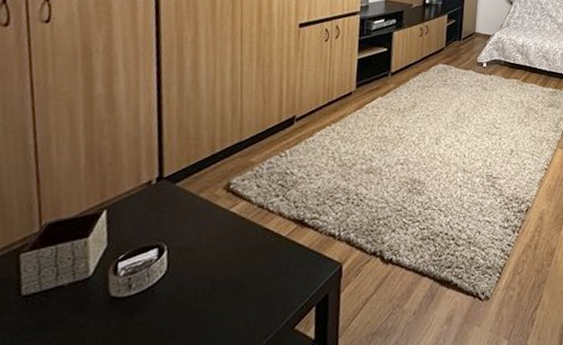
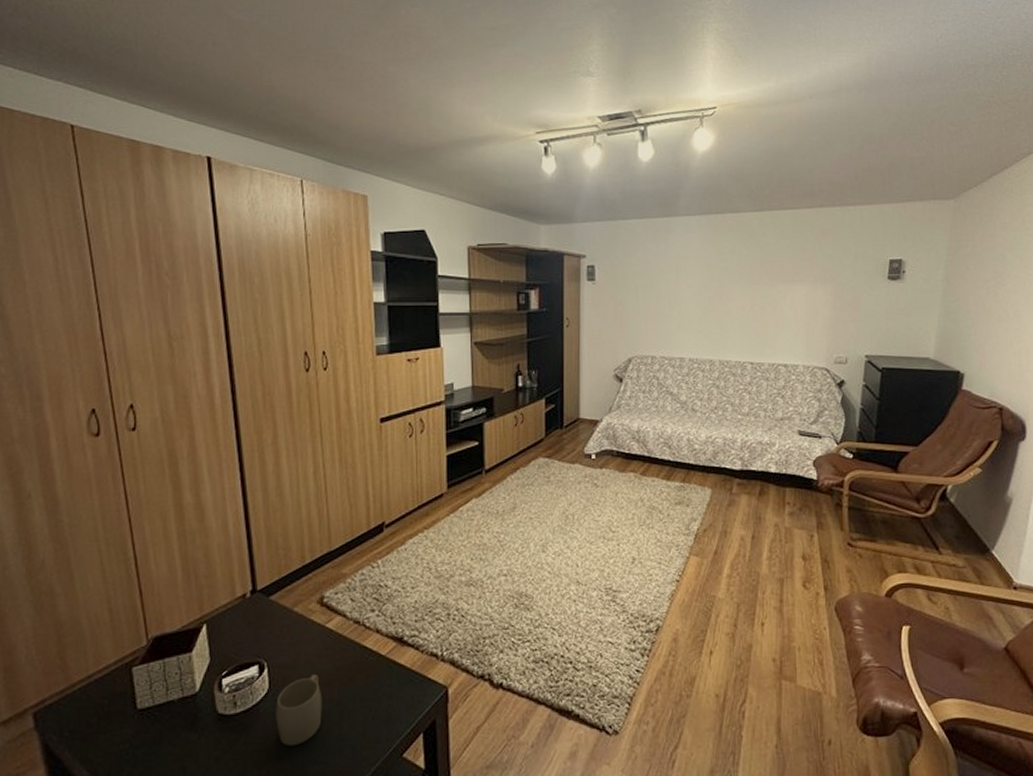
mug: none [170,256,221,325] -> present [276,675,323,747]

